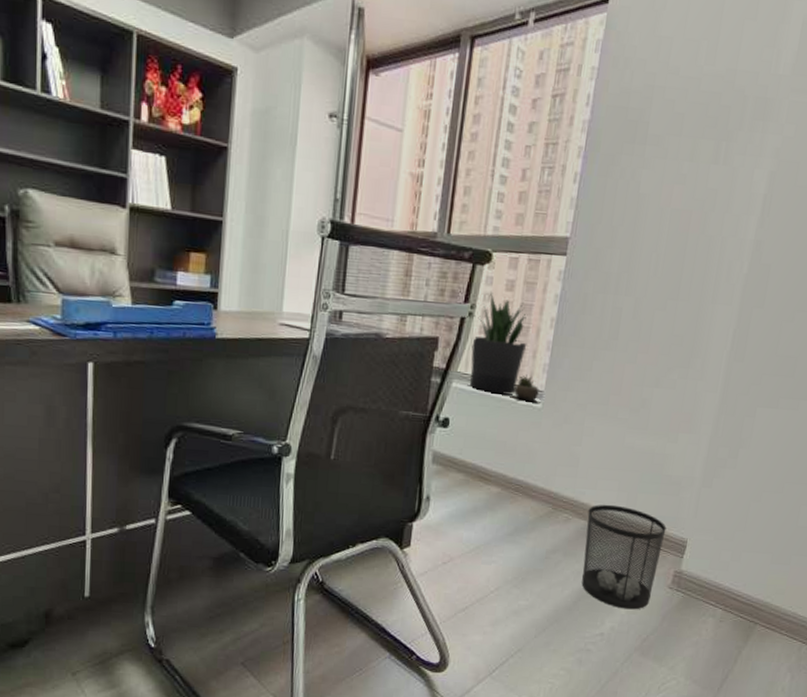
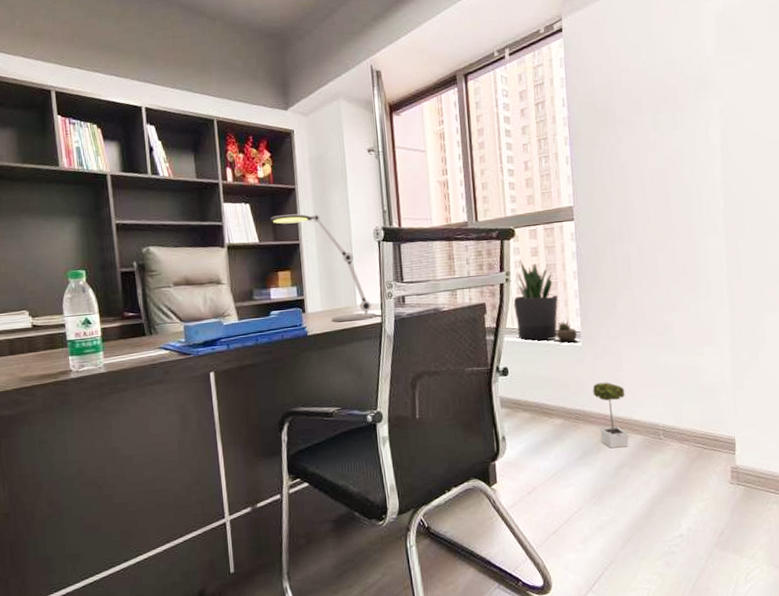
desk lamp: none [190,178,304,332] -> present [271,213,376,322]
potted tree: none [538,454,579,531] -> present [592,382,629,449]
waste bin: present [582,504,667,610] -> none [642,417,716,509]

